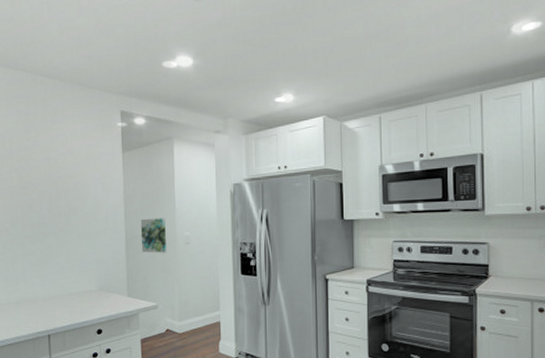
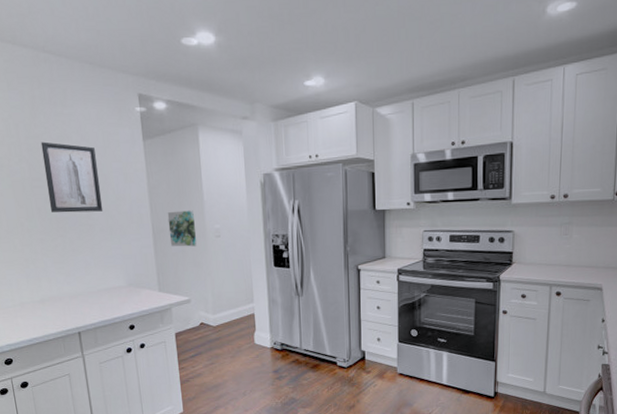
wall art: none [30,153,81,219] -> present [40,141,104,213]

